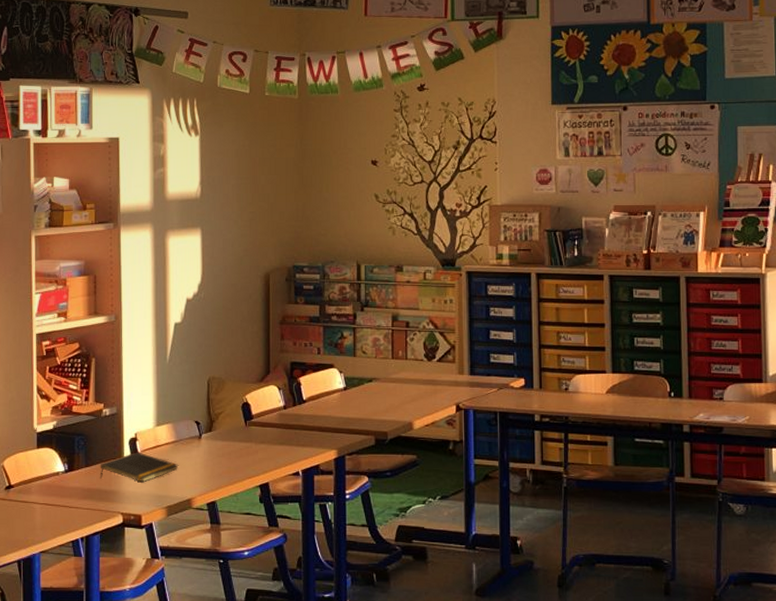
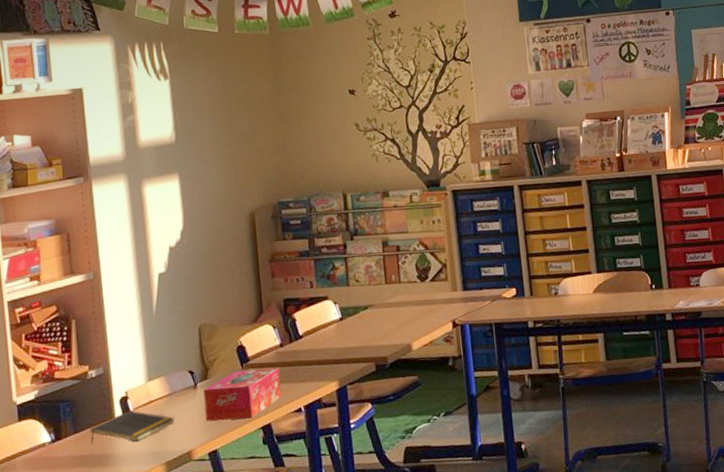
tissue box: none [207,426,281,475] -> present [203,367,282,421]

